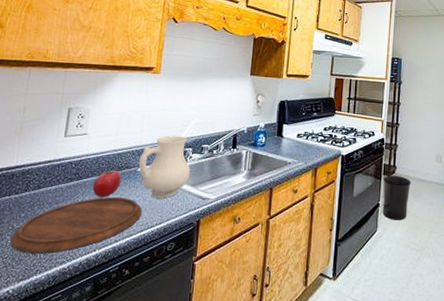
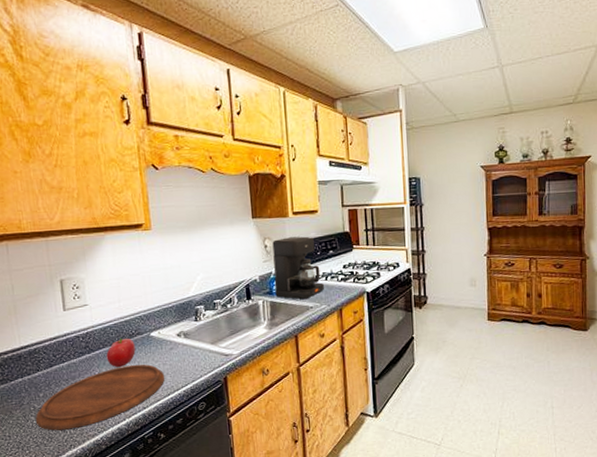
ceramic pitcher: present [138,136,190,199] -> none [149,294,207,361]
coffee maker: none [259,96,304,155] -> present [272,236,324,300]
waste bin: present [382,175,411,220] -> none [415,306,445,352]

